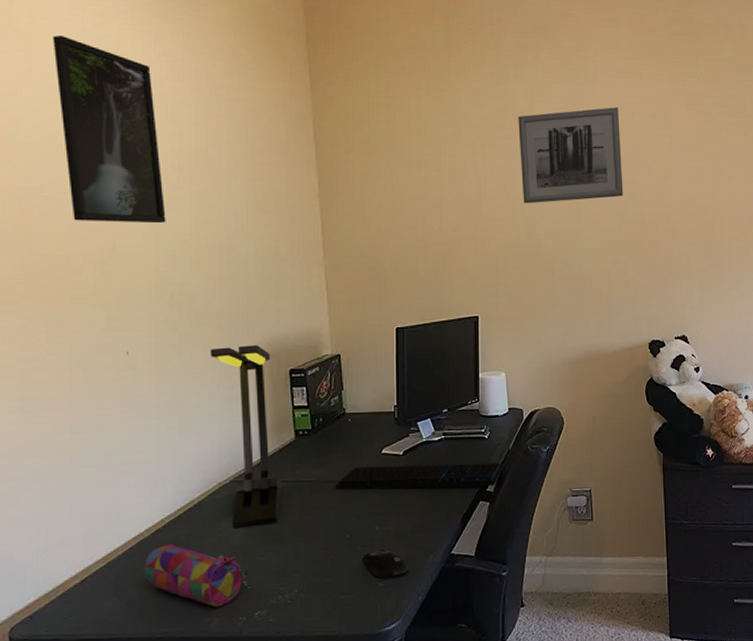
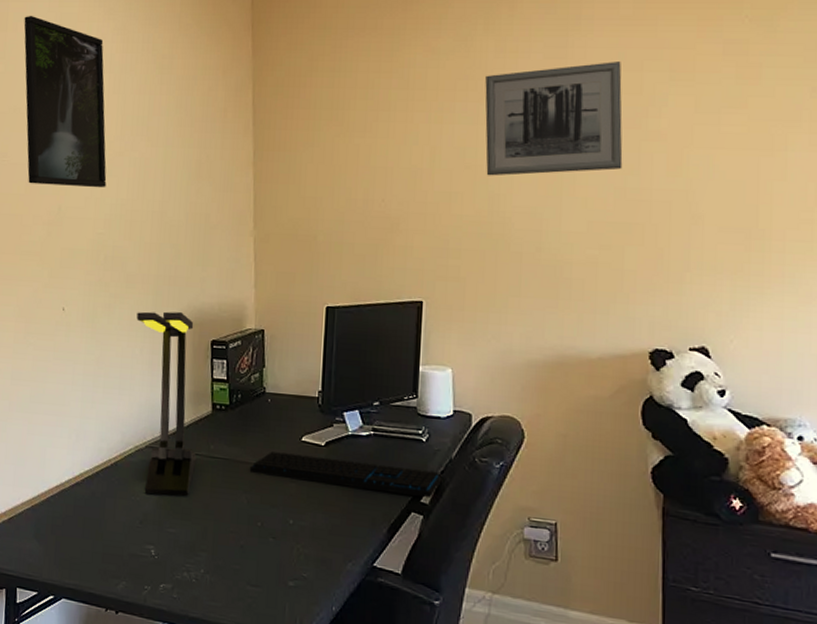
pencil case: present [144,543,249,607] -> none [61,498,157,571]
computer mouse: present [361,549,410,578] -> none [271,544,324,579]

